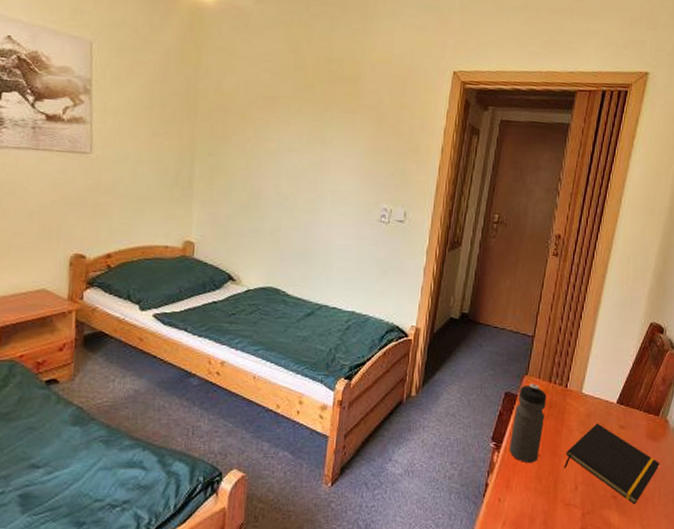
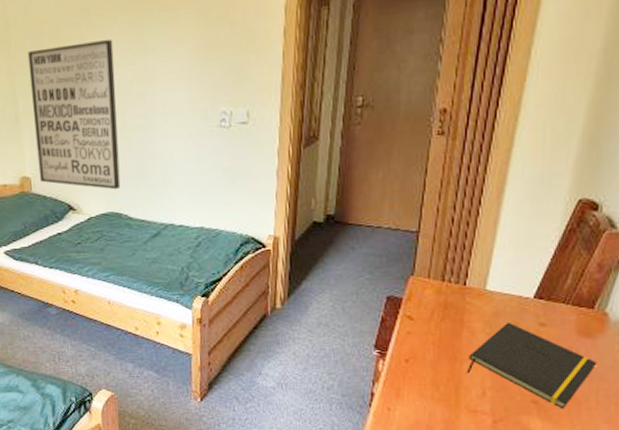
wall art: none [203,123,295,266] -> present [27,38,121,190]
water bottle: present [508,383,547,463] -> none [396,284,440,369]

